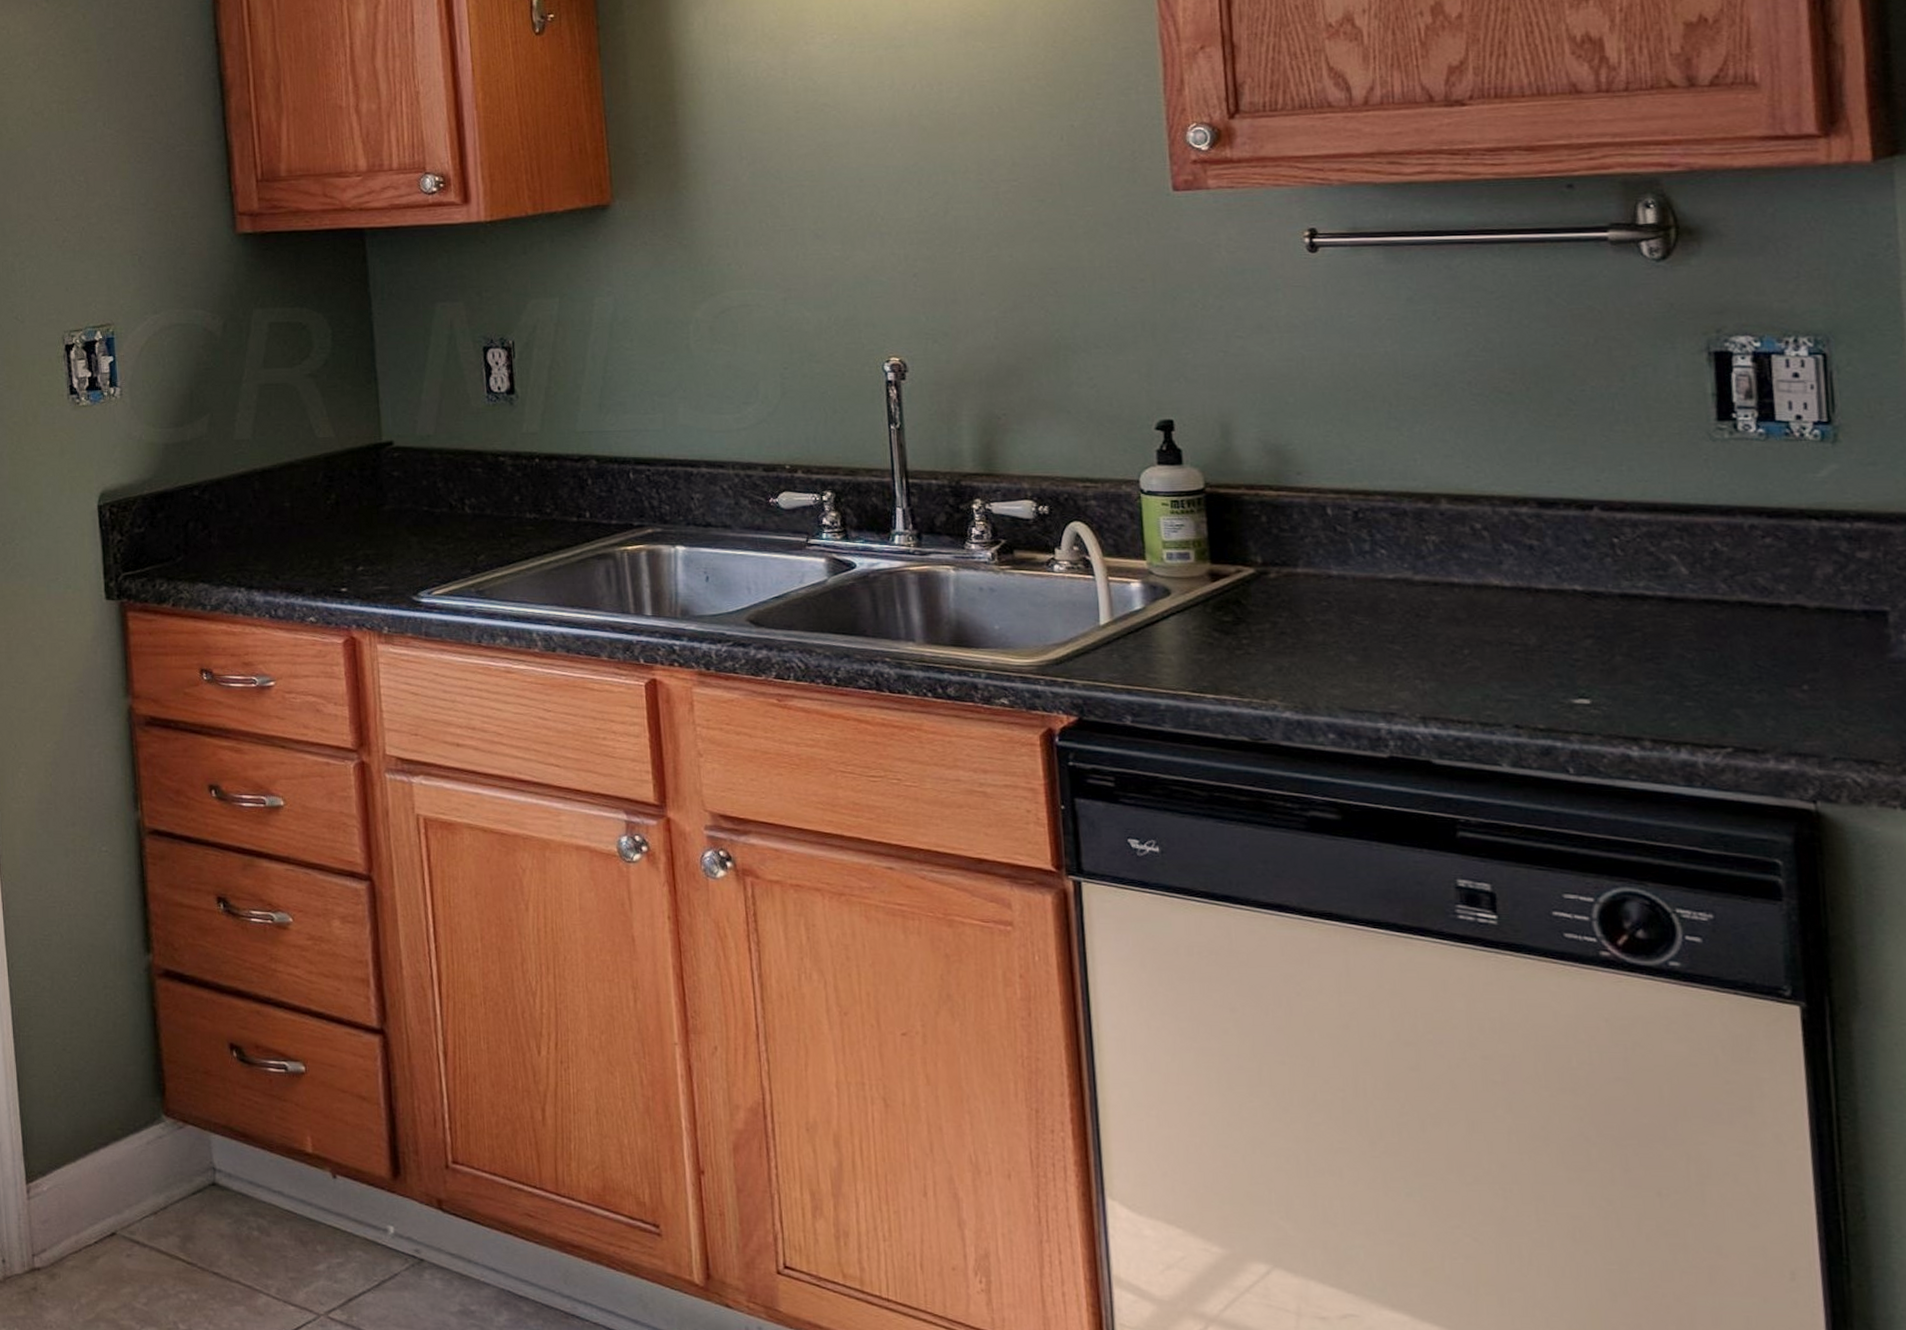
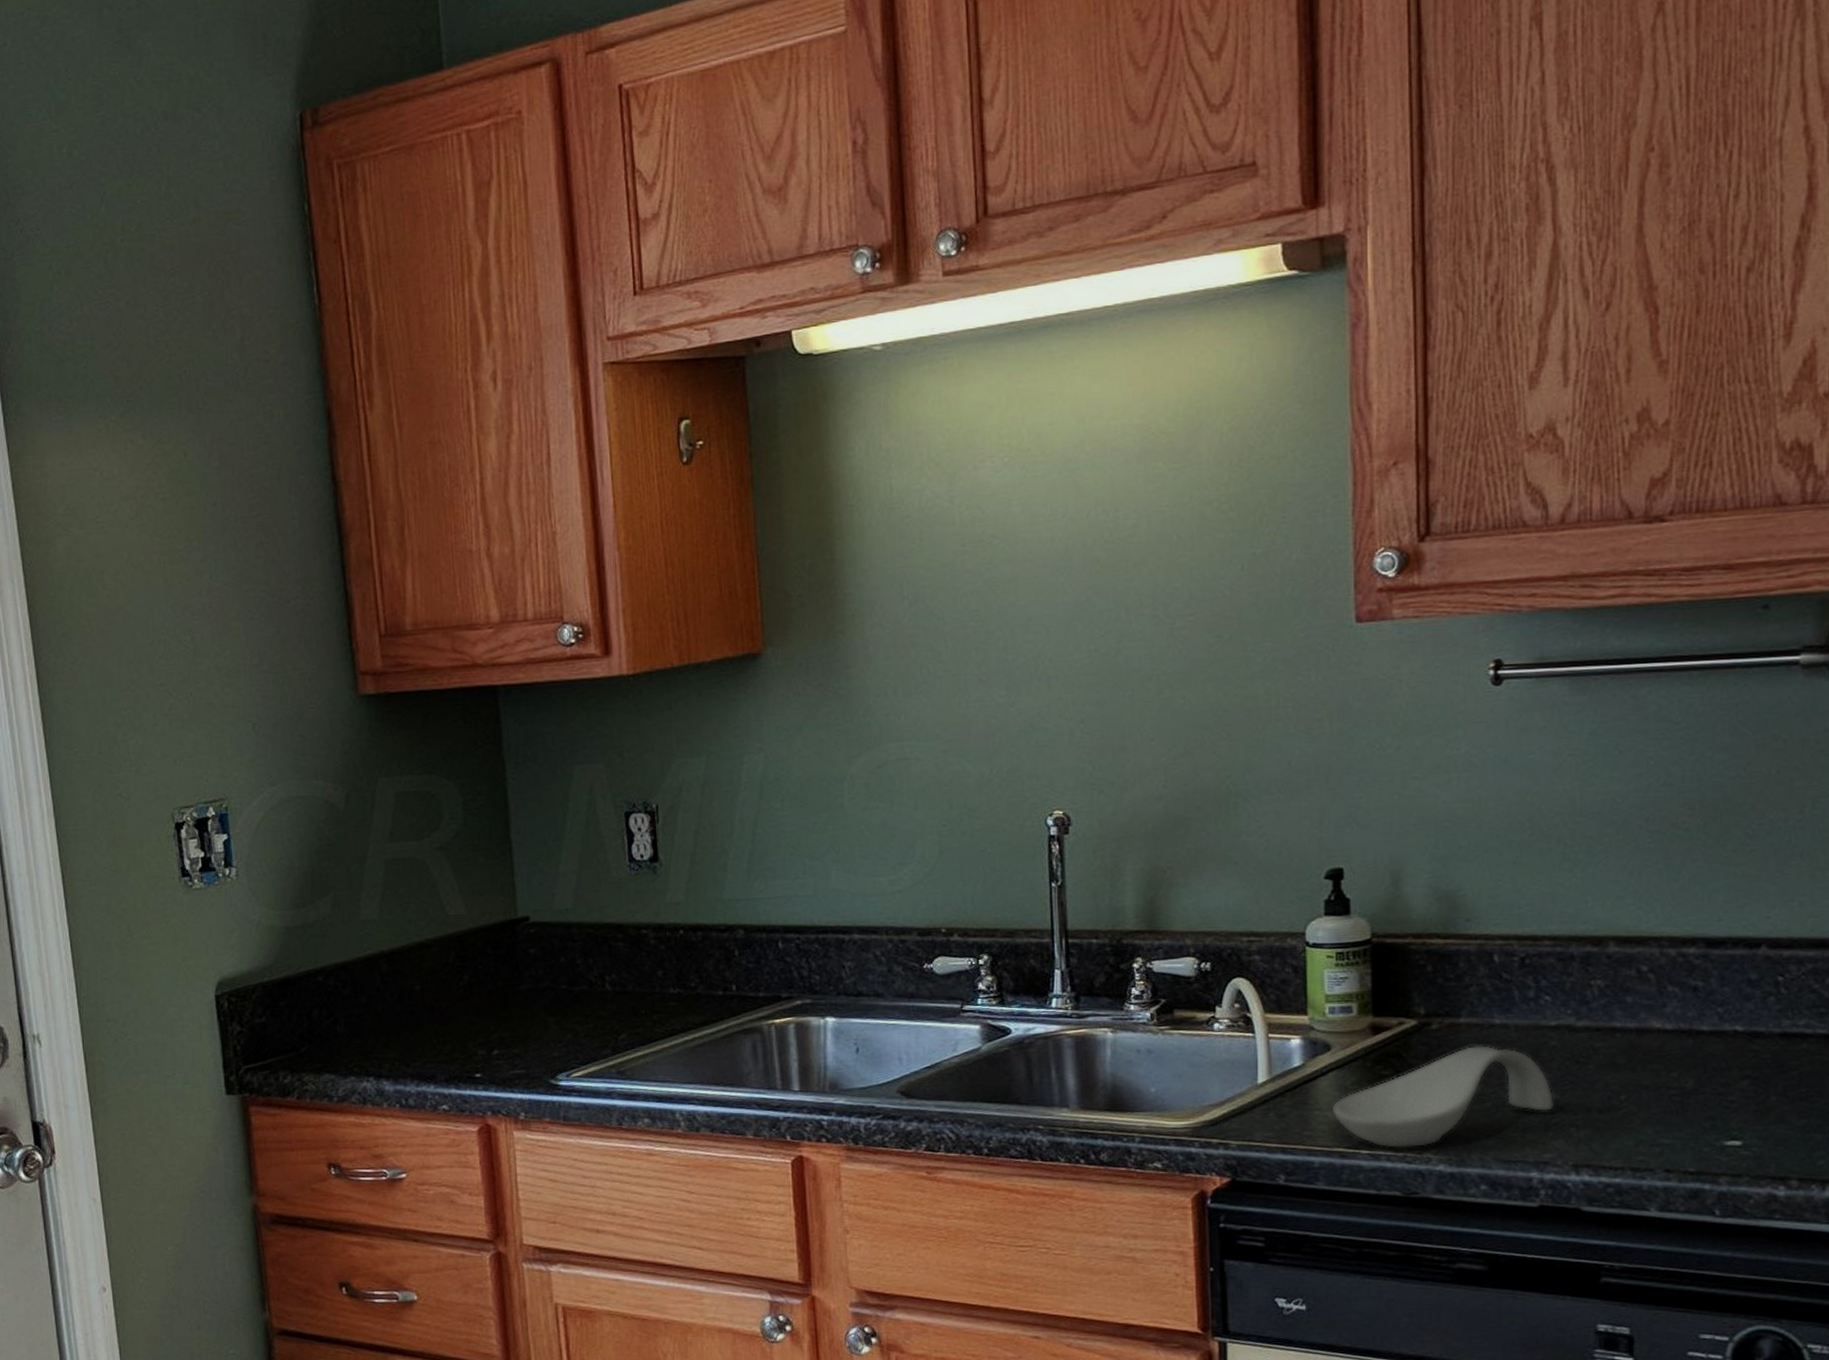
spoon rest: none [1175,595,1398,695] -> present [1332,1044,1555,1149]

